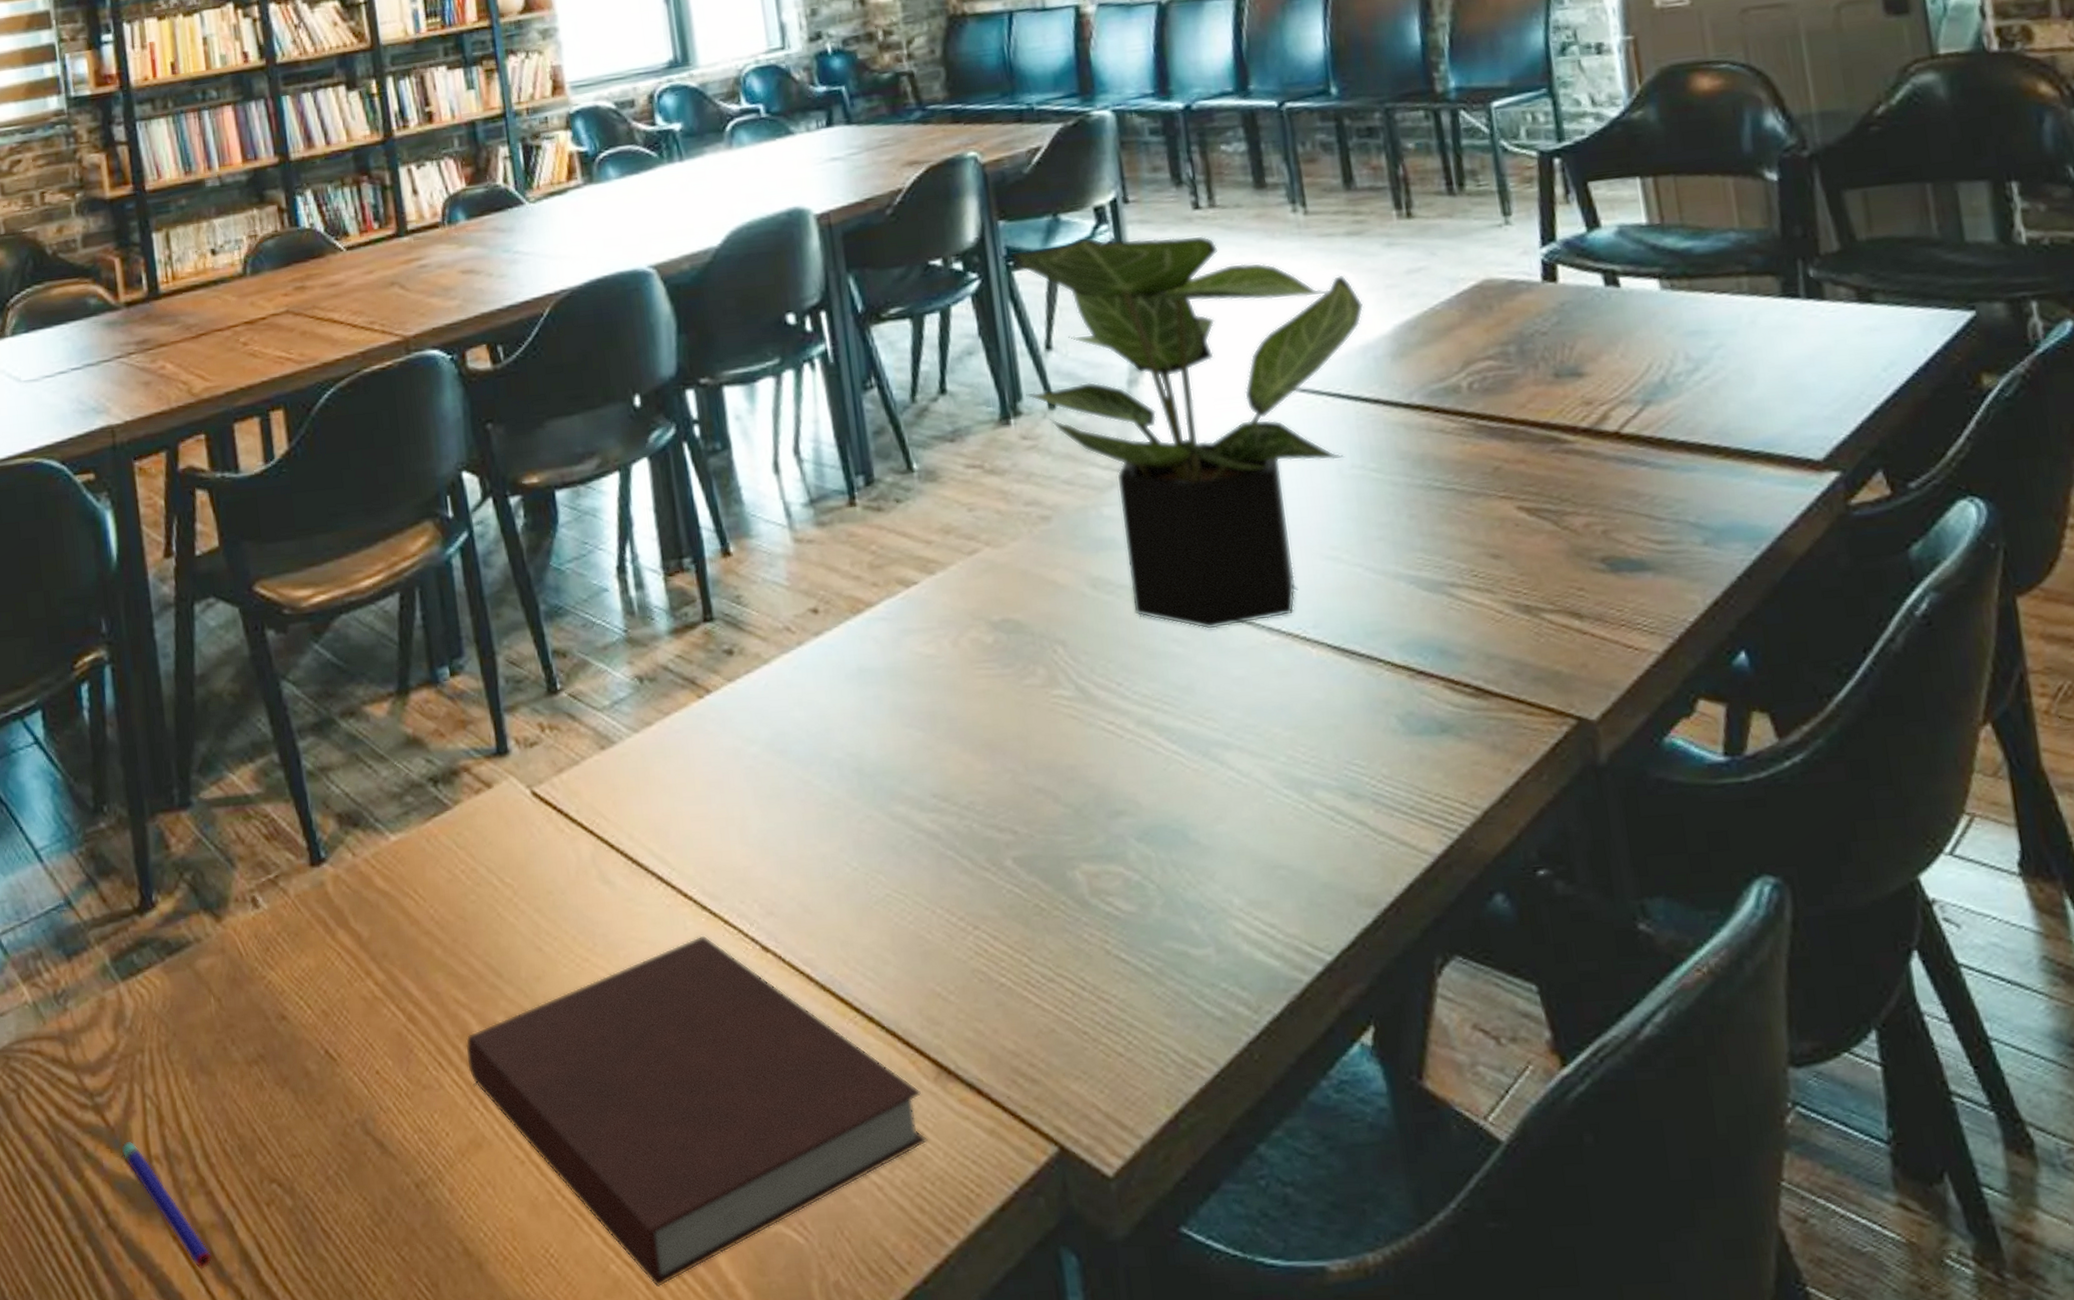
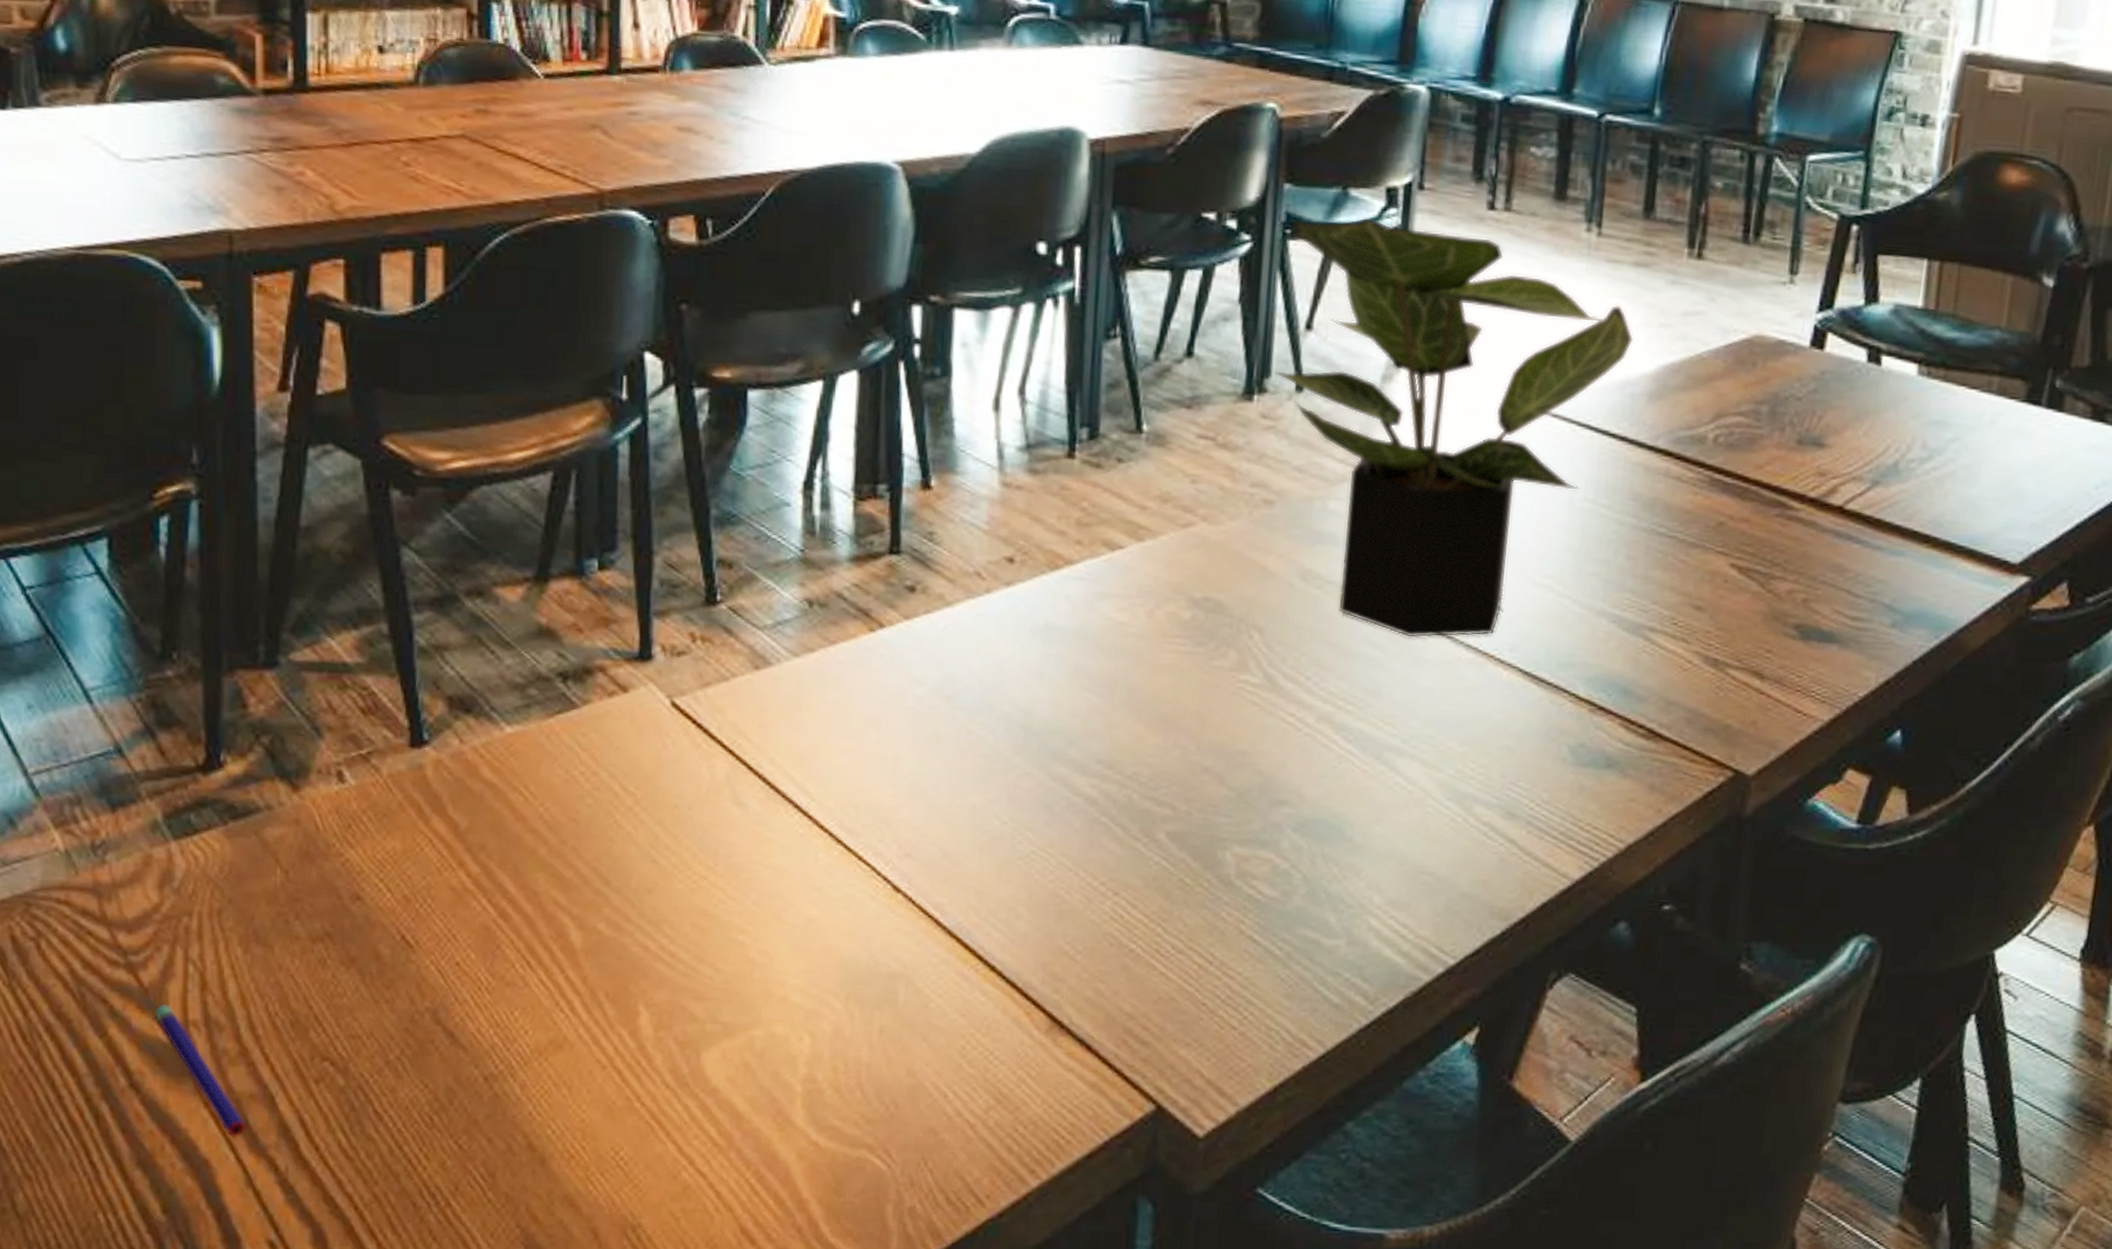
notebook: present [465,935,928,1288] -> none [558,868,1030,1198]

